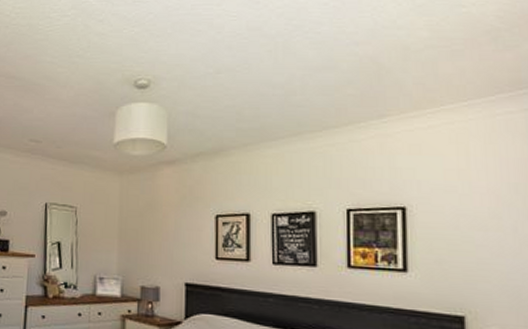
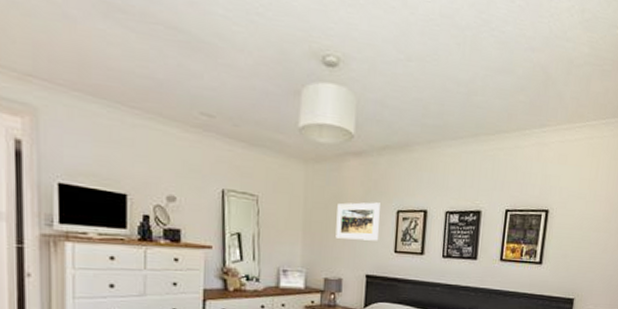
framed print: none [151,208,197,247] -> present [335,202,380,241]

